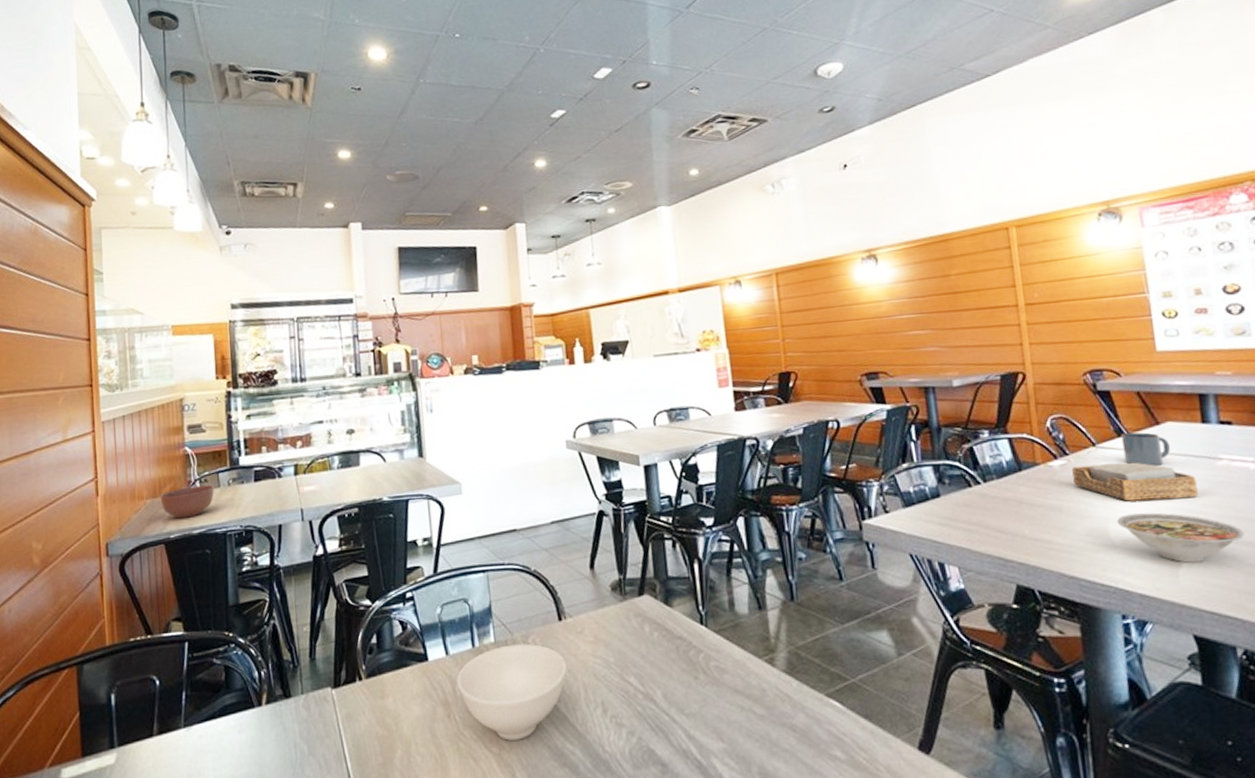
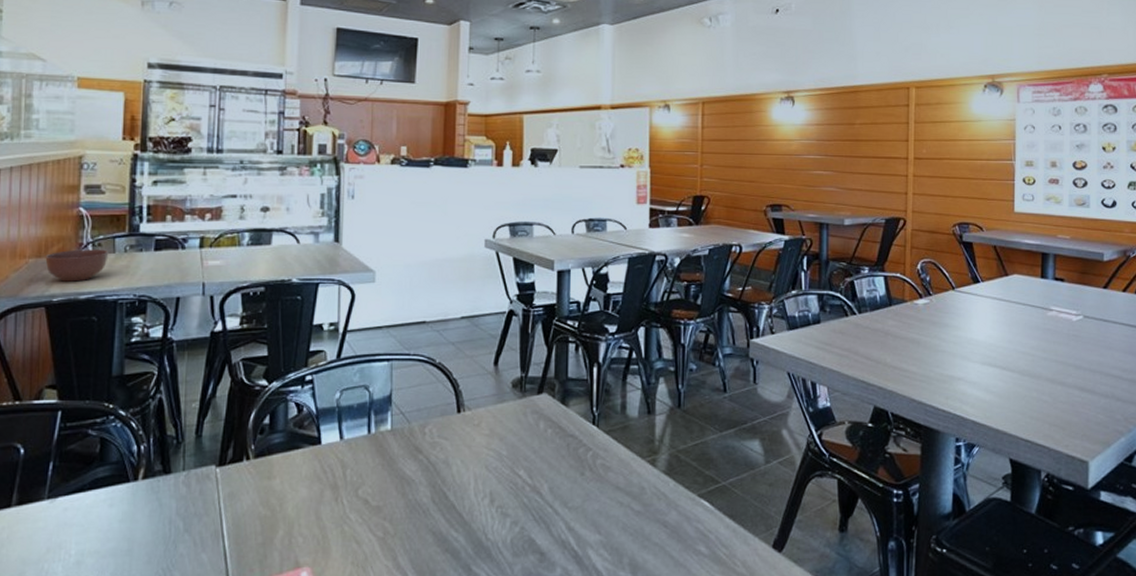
bowl: present [456,643,568,741] -> none [348,433,461,525]
napkin holder: present [1072,462,1198,502] -> none [933,306,1030,342]
soup bowl: present [1117,512,1244,563] -> none [963,351,1060,397]
mug: present [1121,432,1170,466] -> none [976,280,1013,312]

